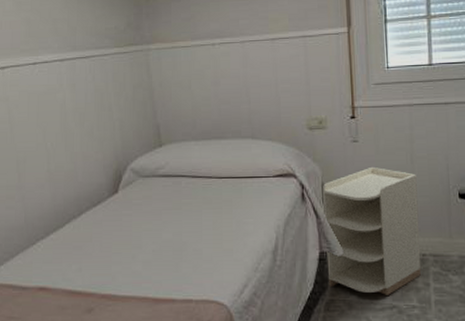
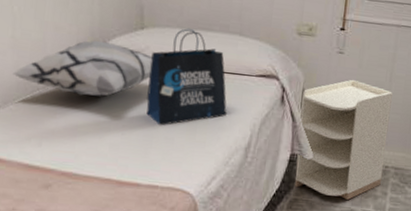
decorative pillow: none [51,163,173,218] -> present [13,40,153,97]
tote bag: none [172,140,249,239] -> present [146,28,227,126]

